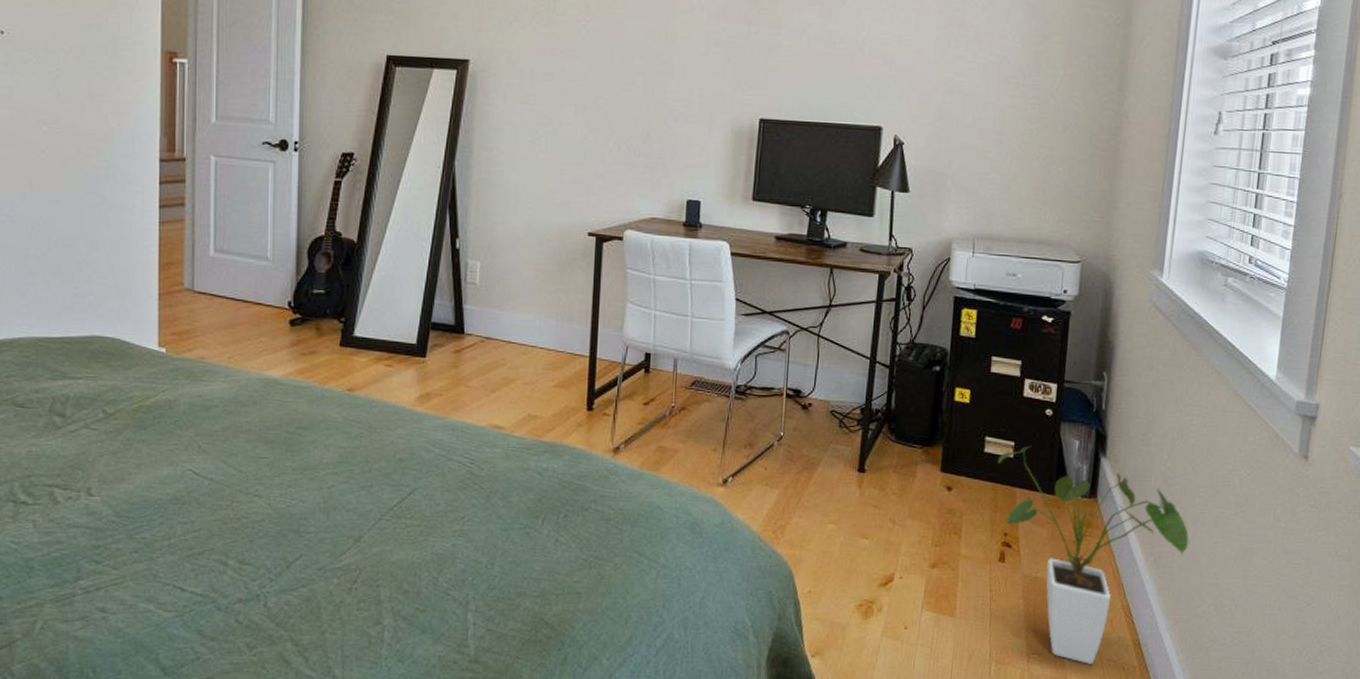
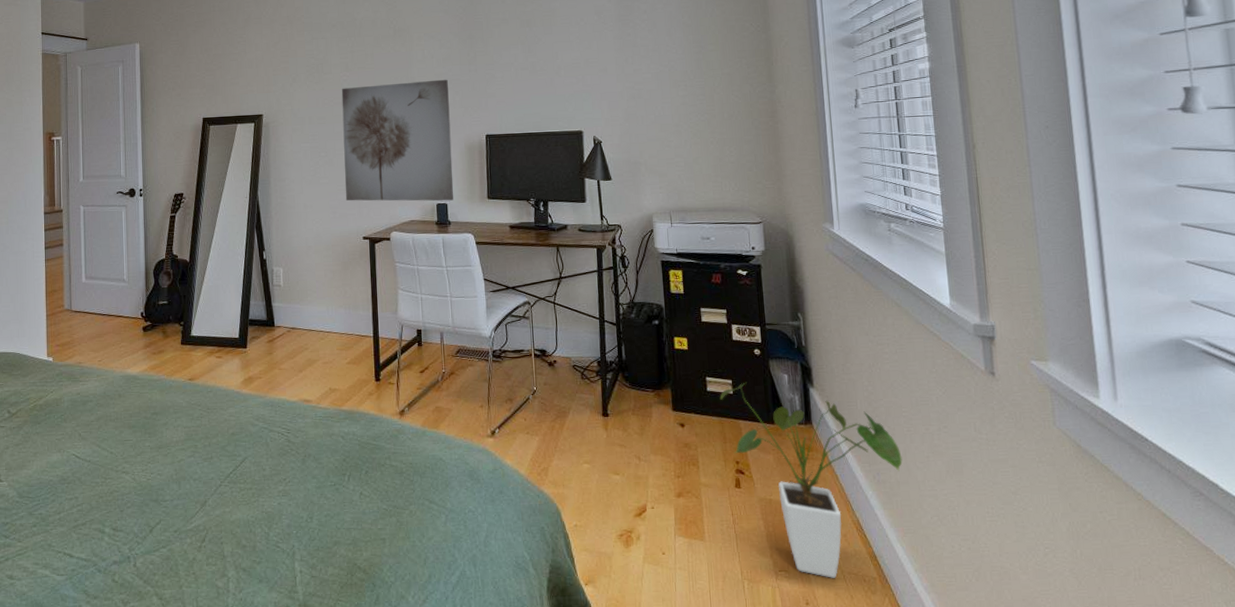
wall art: none [570,36,719,198] -> present [341,79,454,201]

